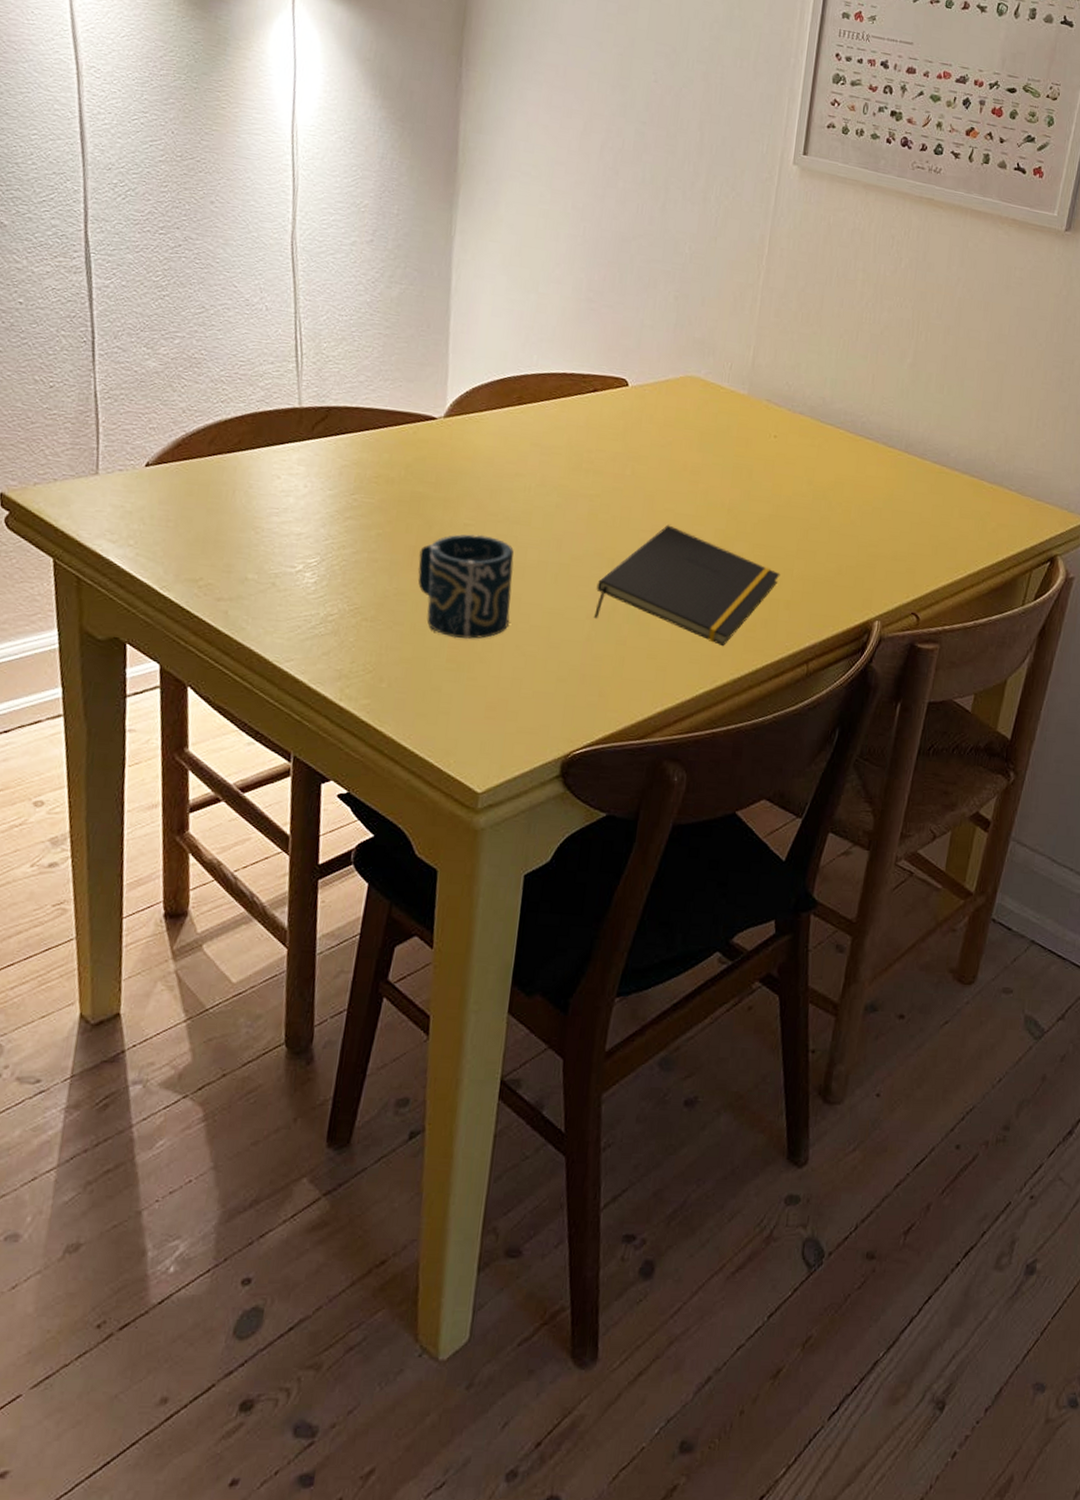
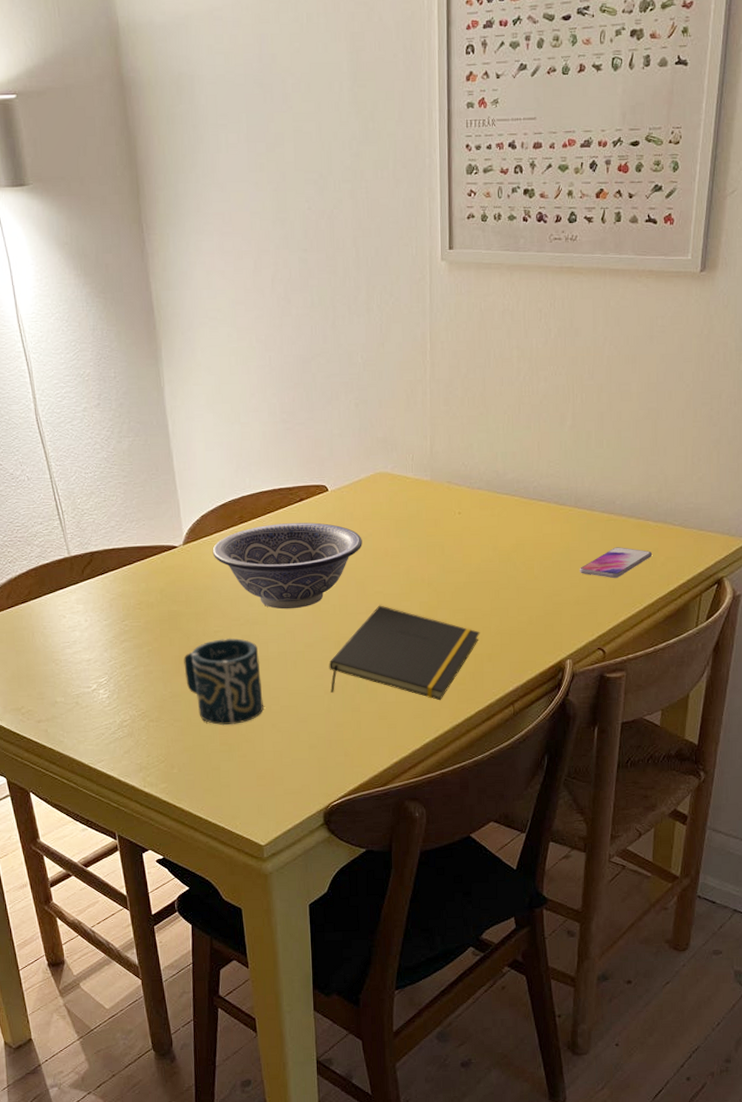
decorative bowl: none [478,411,659,514] -> present [212,522,362,610]
smartphone: none [901,503,984,538] -> present [579,547,653,579]

